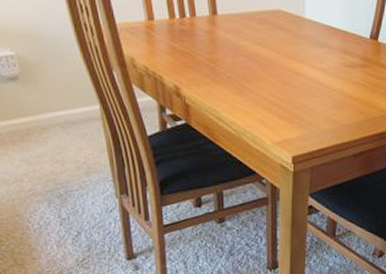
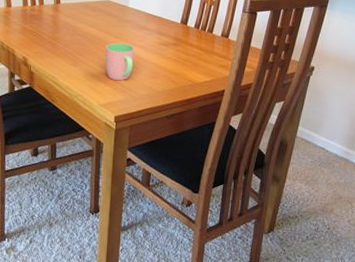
cup: none [277,64,313,113] -> present [105,42,134,81]

